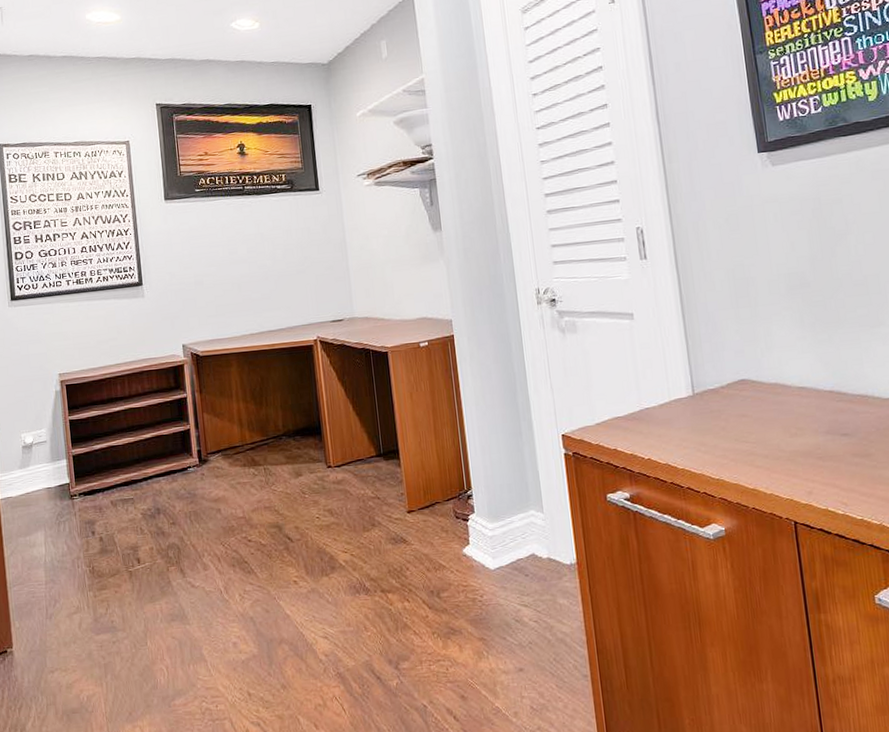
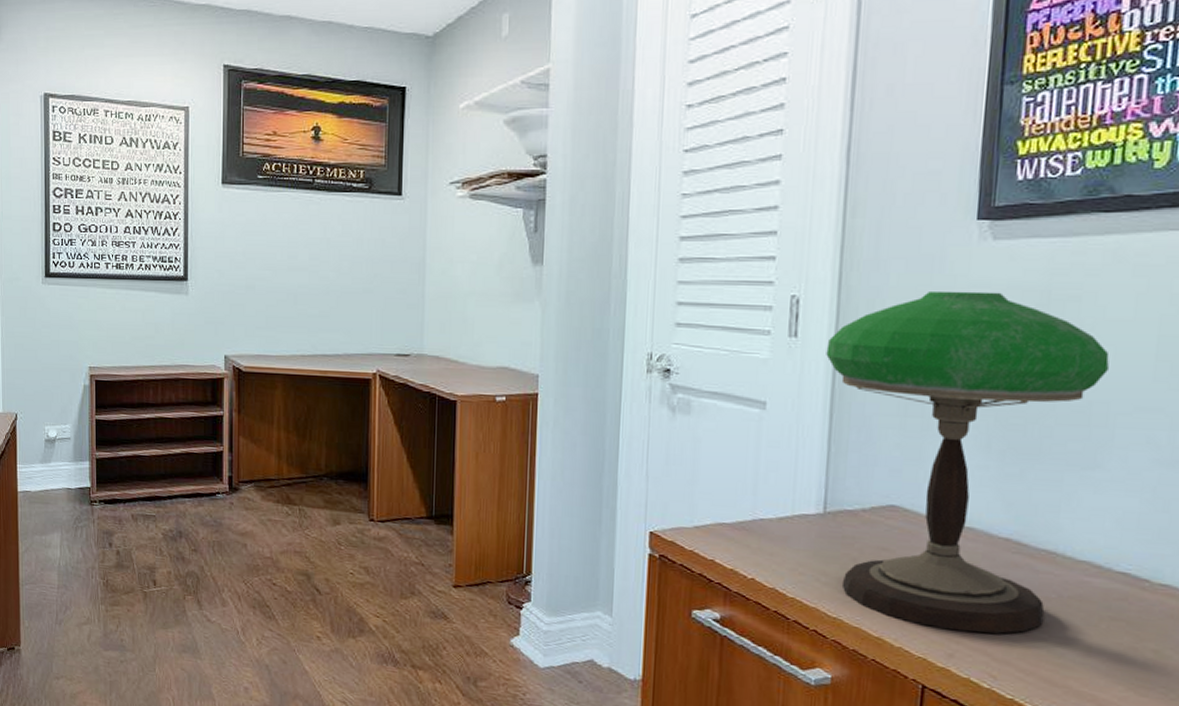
table lamp: none [670,204,872,473] -> present [826,290,1110,634]

